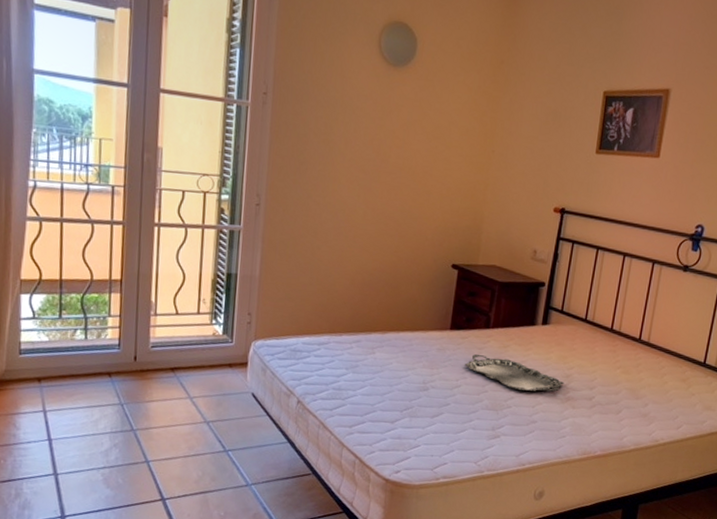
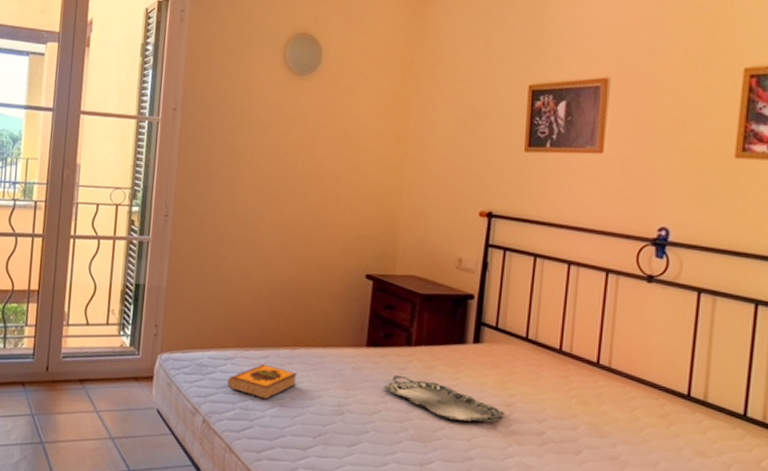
hardback book: none [321,347,387,380] -> present [228,363,297,400]

